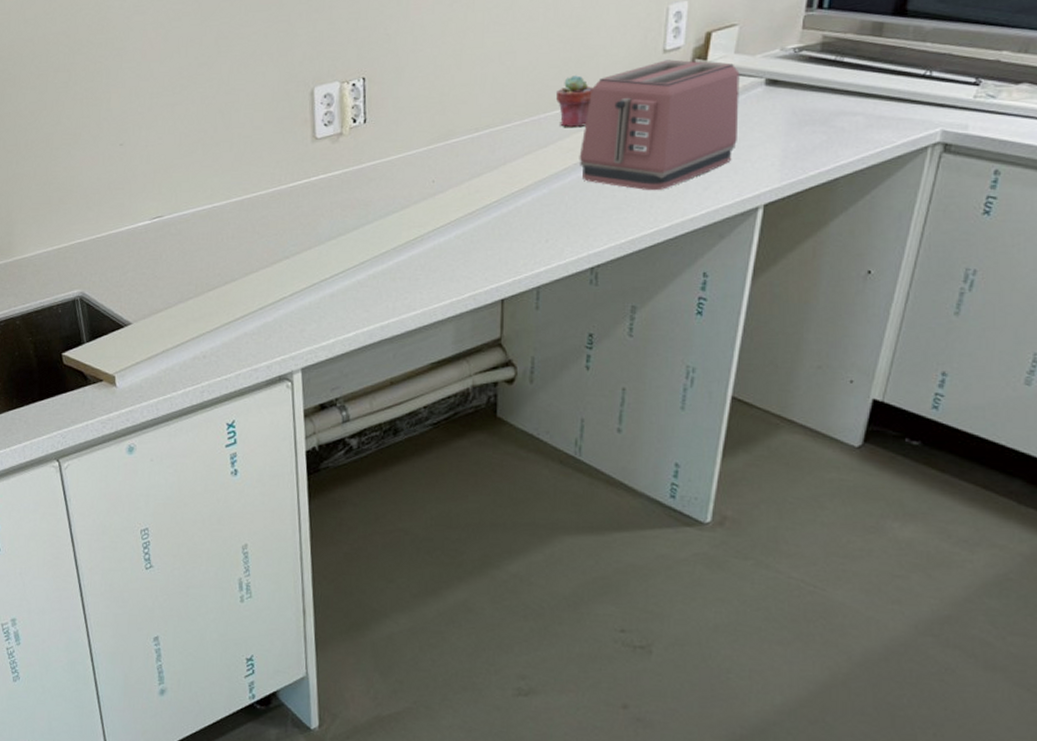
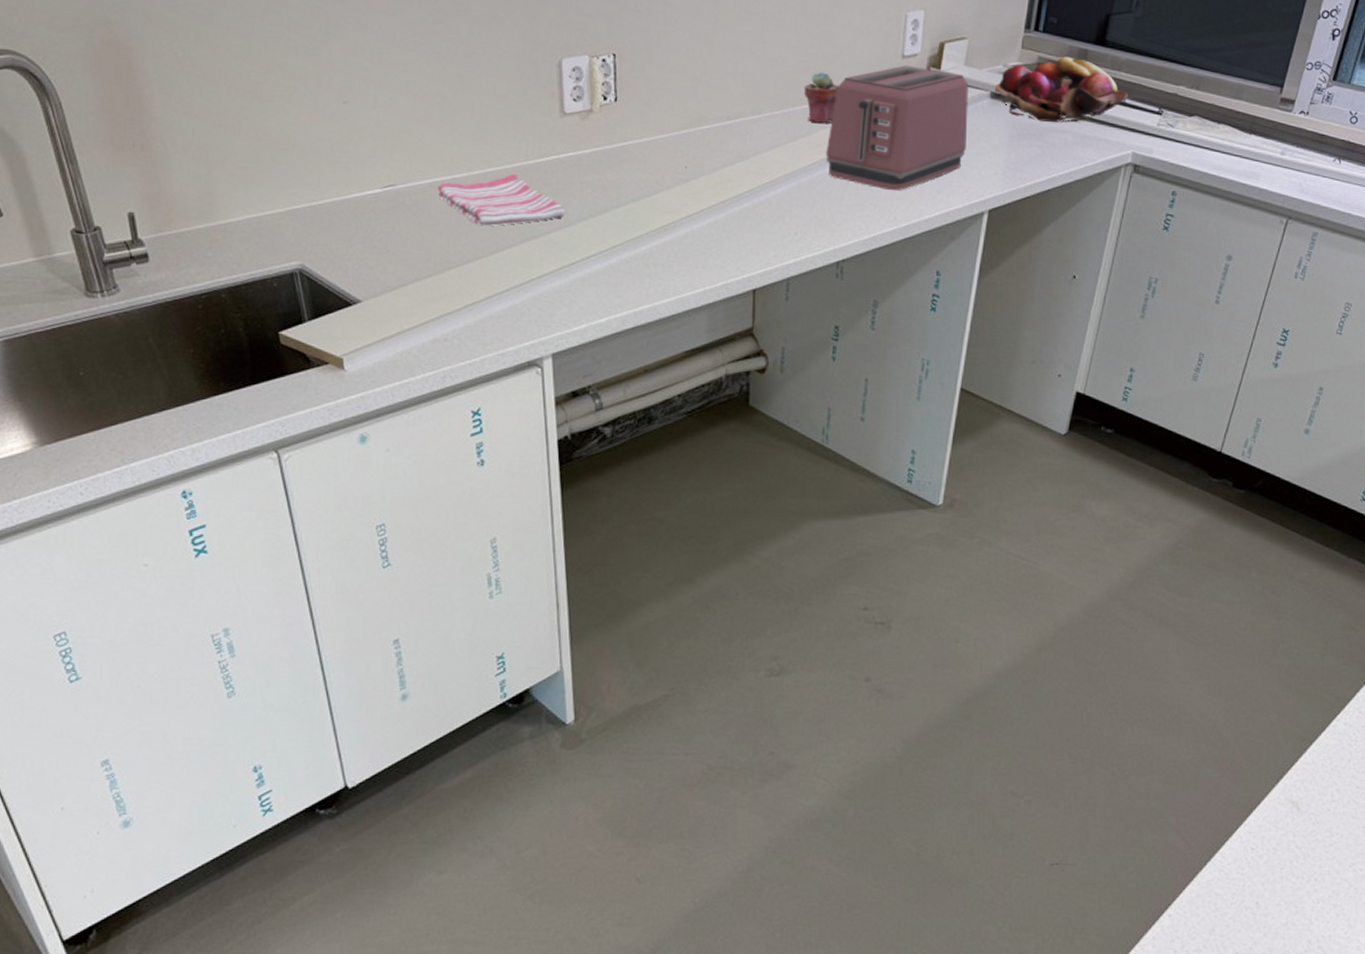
dish towel: none [199,198,316,249] -> present [437,173,566,226]
fruit basket: none [770,32,936,106] -> present [994,56,1129,123]

